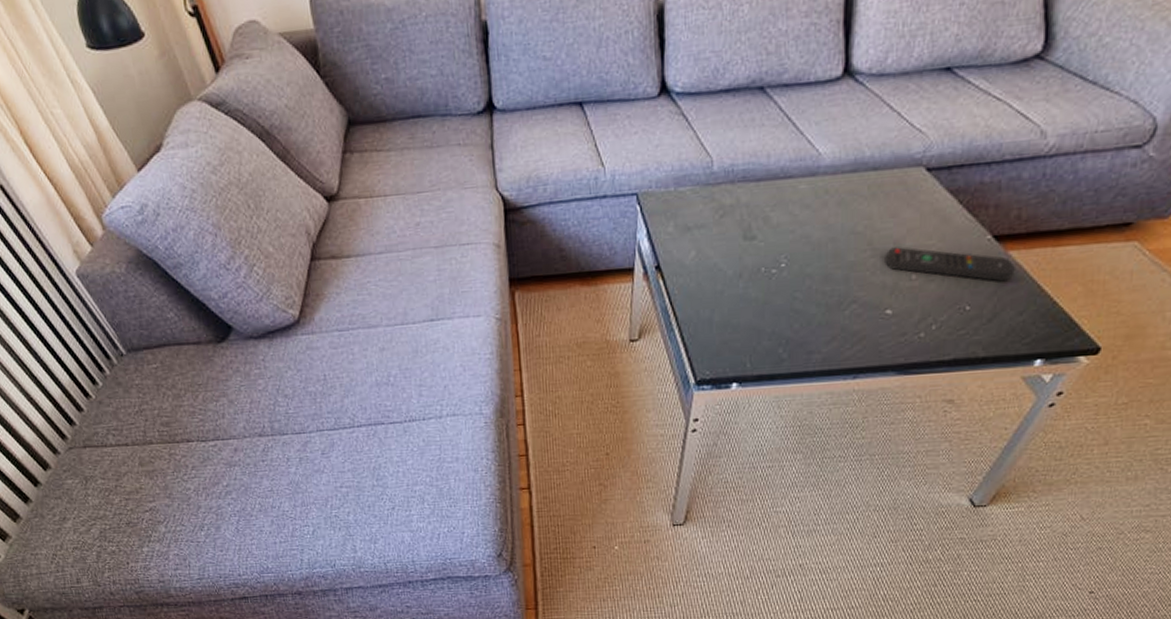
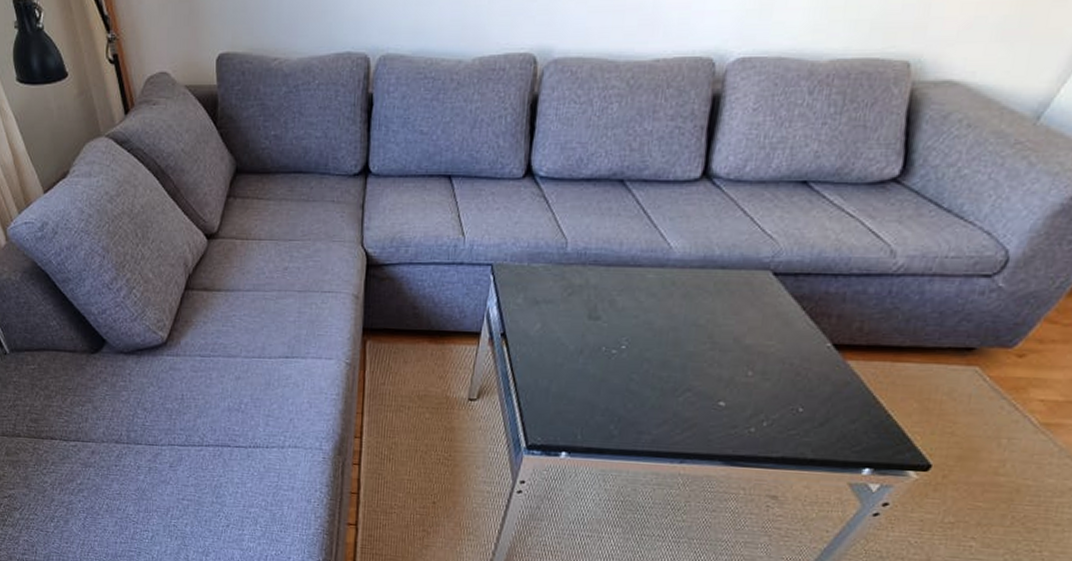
remote control: present [885,247,1015,282] -> none [723,343,852,389]

